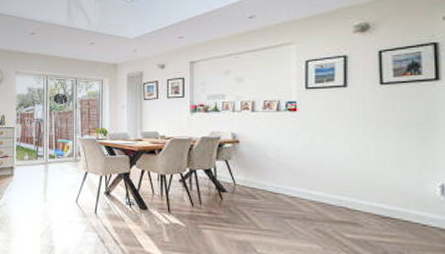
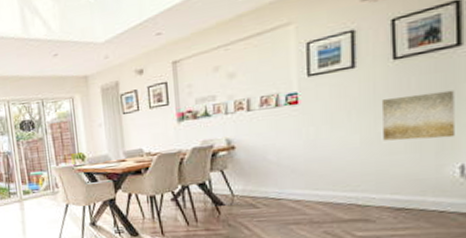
wall art: none [369,116,435,159] -> present [381,90,454,141]

